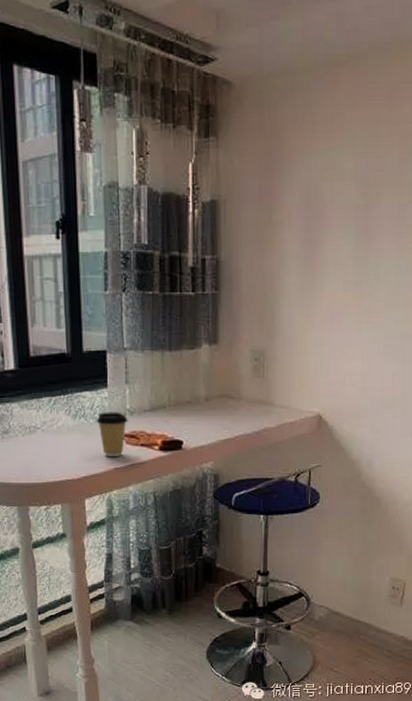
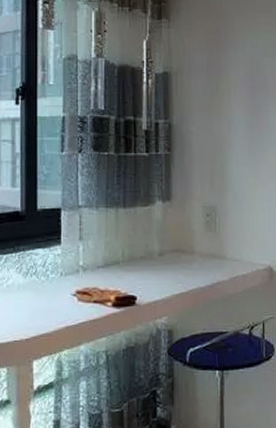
coffee cup: present [96,412,128,458] -> none [48,268,81,316]

